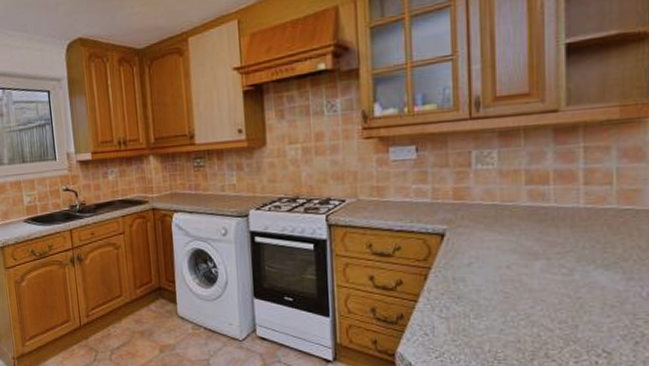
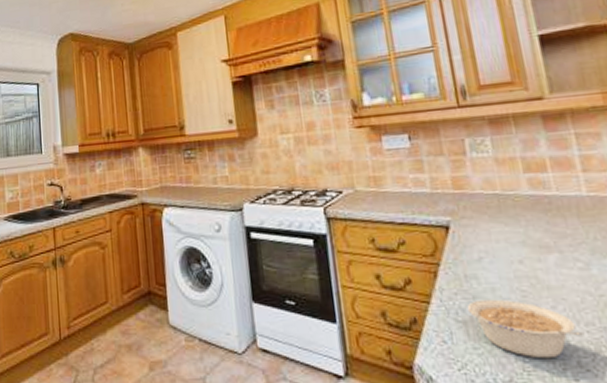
legume: none [451,299,557,350] -> present [467,299,585,359]

